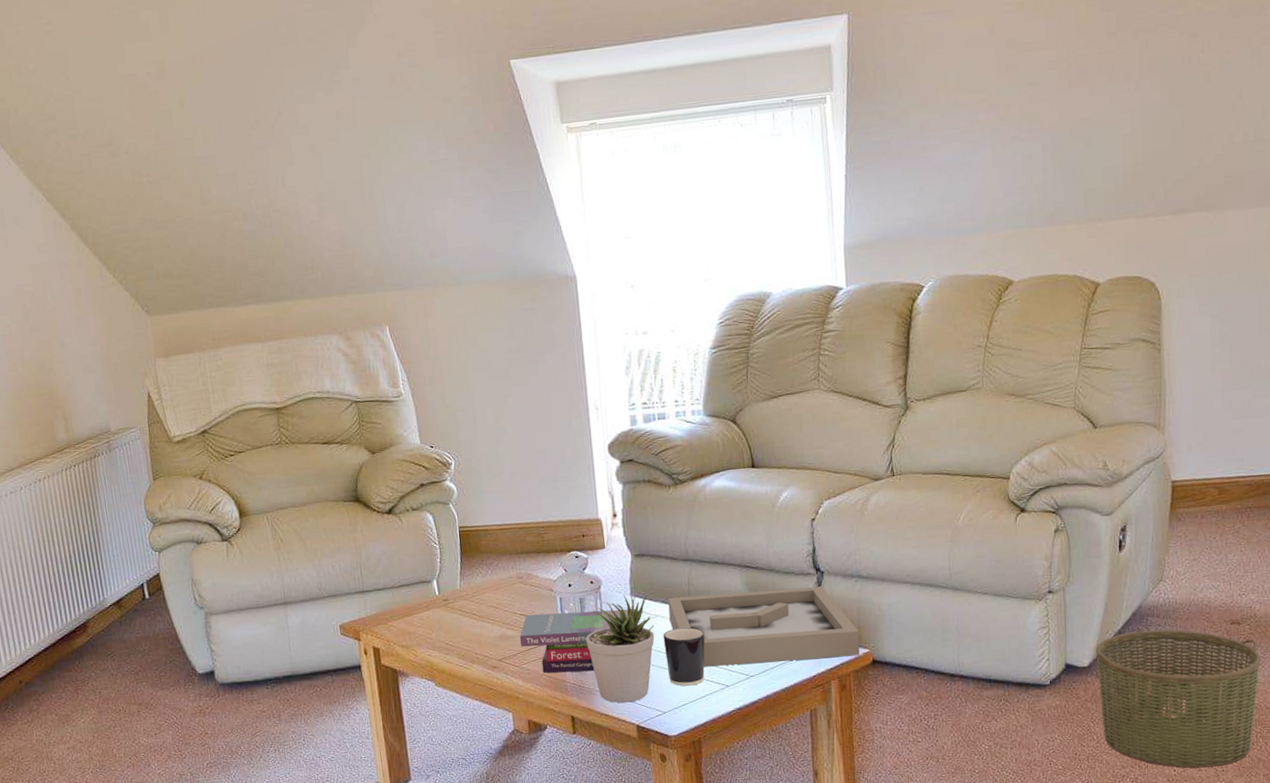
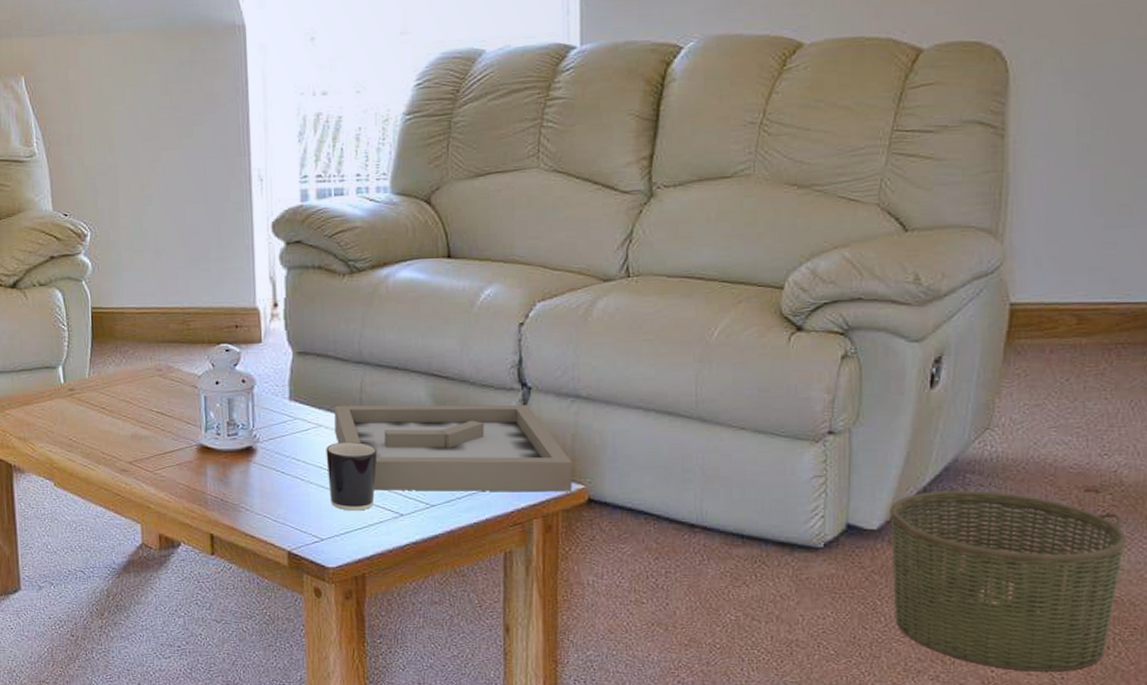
books: present [519,609,638,673] -> none [154,413,297,484]
potted plant: present [586,595,655,703] -> none [233,398,316,524]

